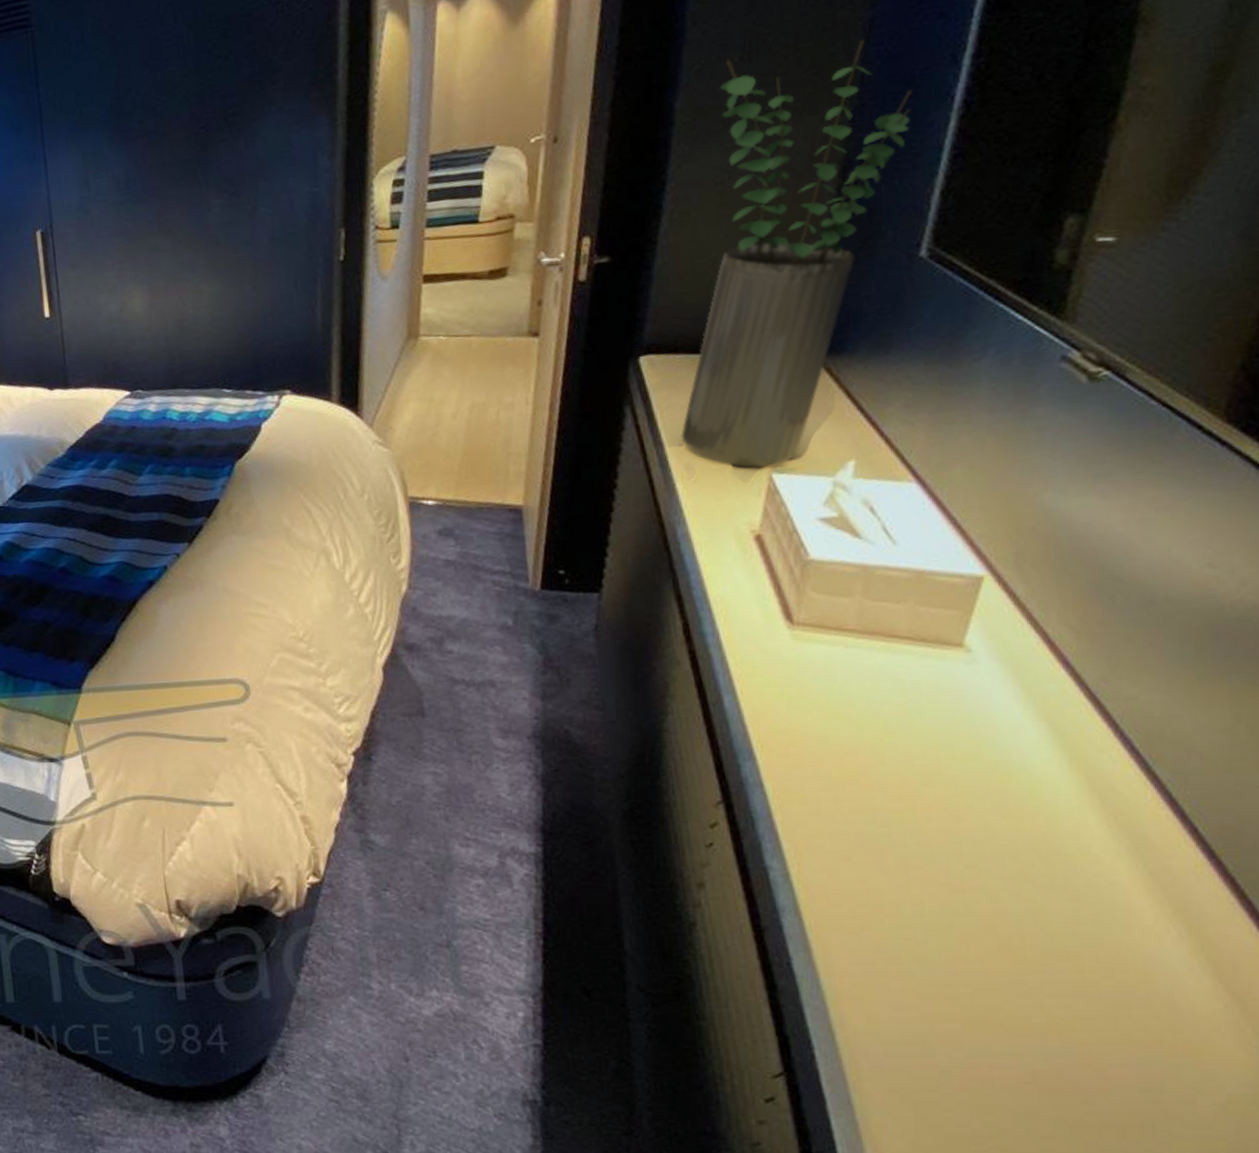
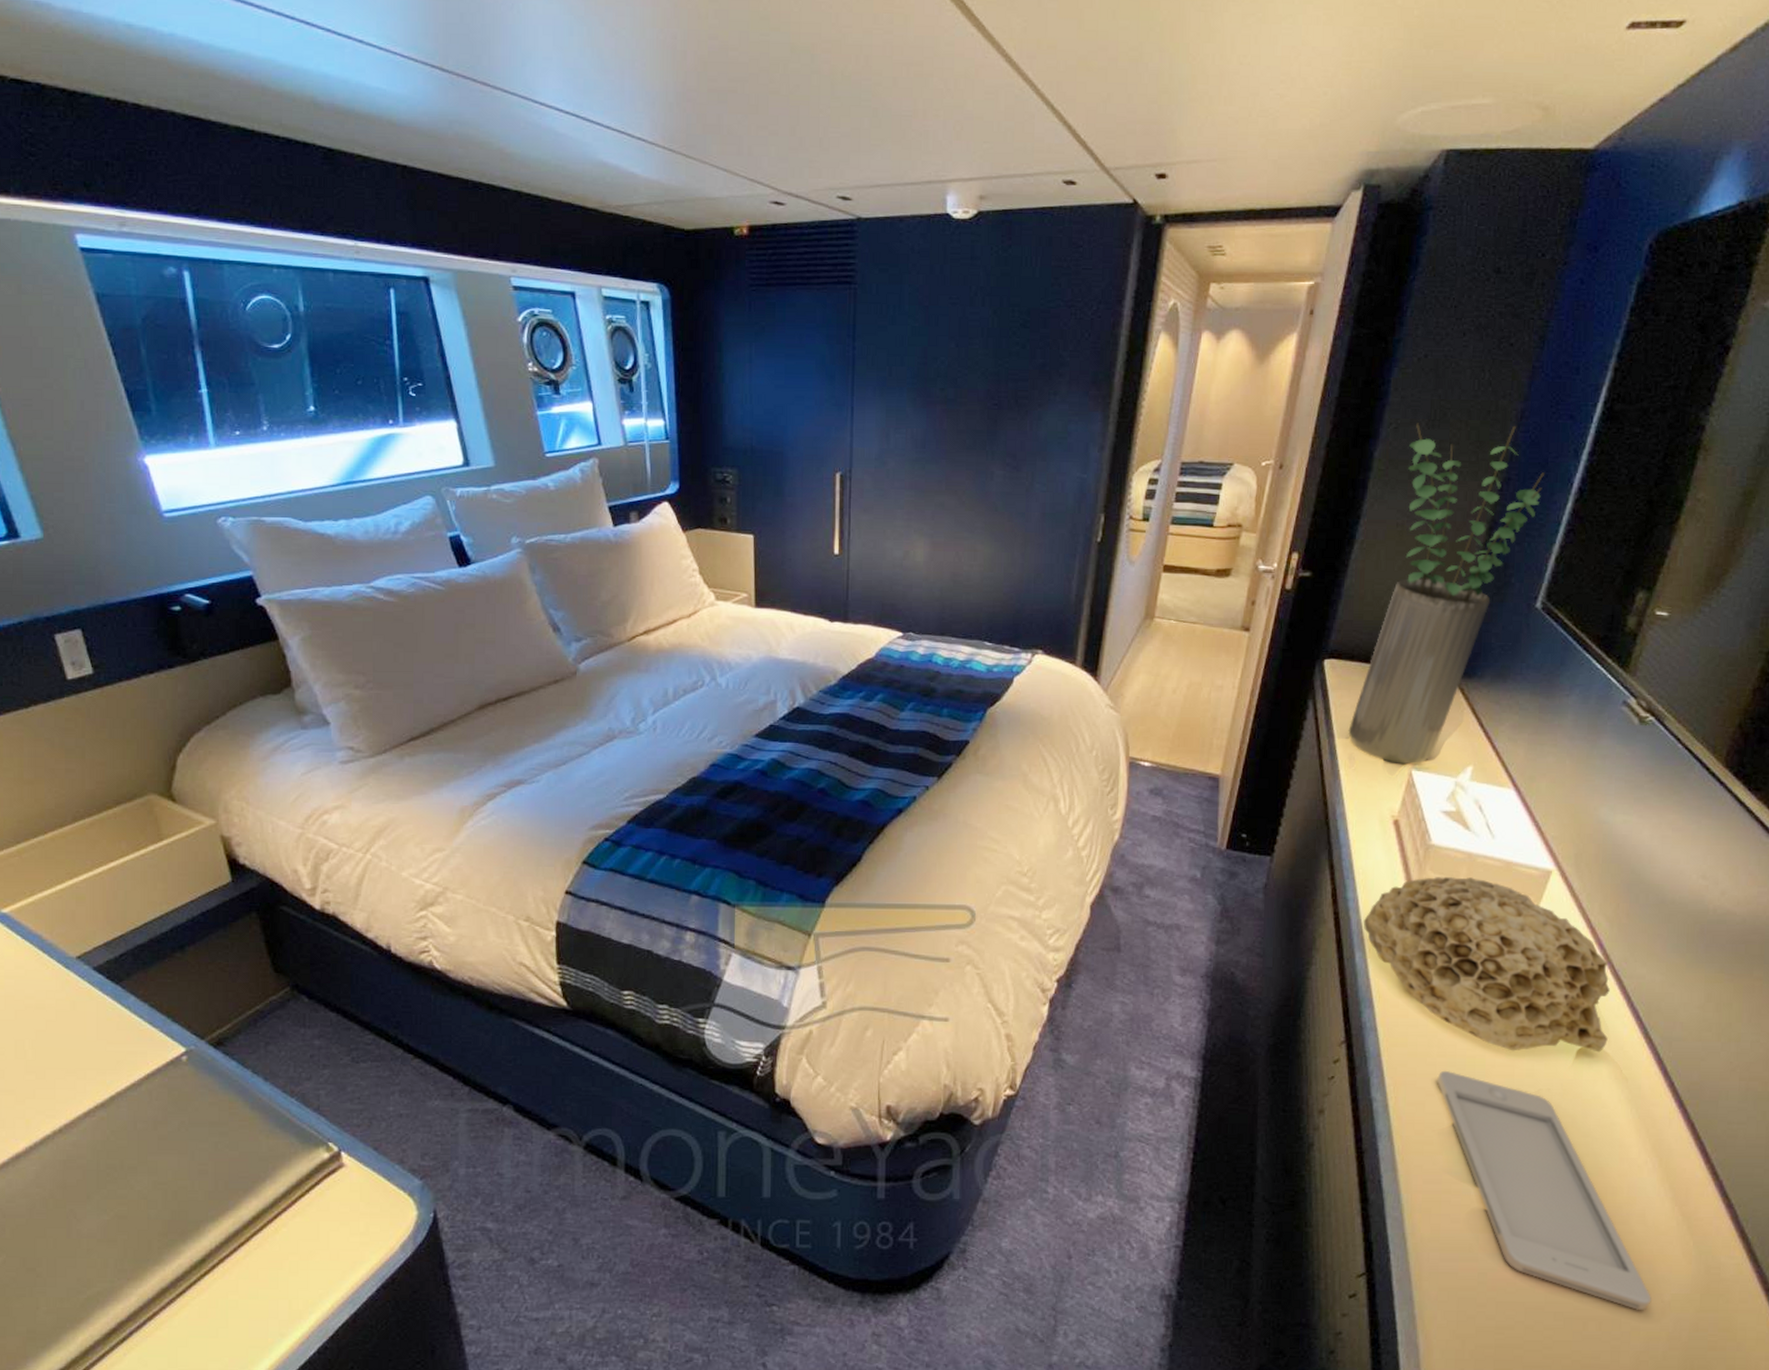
wasp nest: none [728,594,1091,801] -> present [1363,877,1610,1053]
tablet: none [852,828,1197,1116] -> present [1437,1070,1652,1311]

